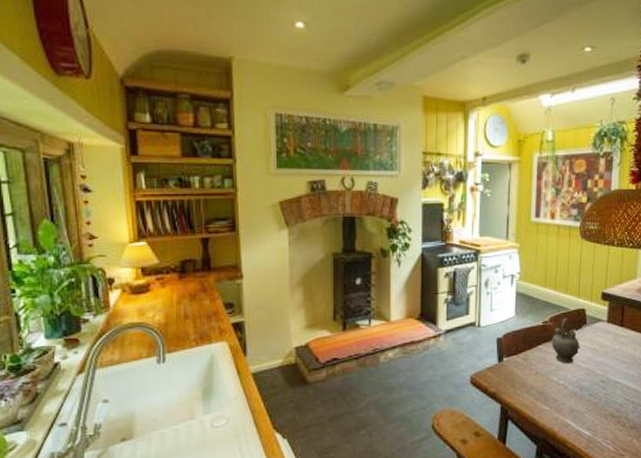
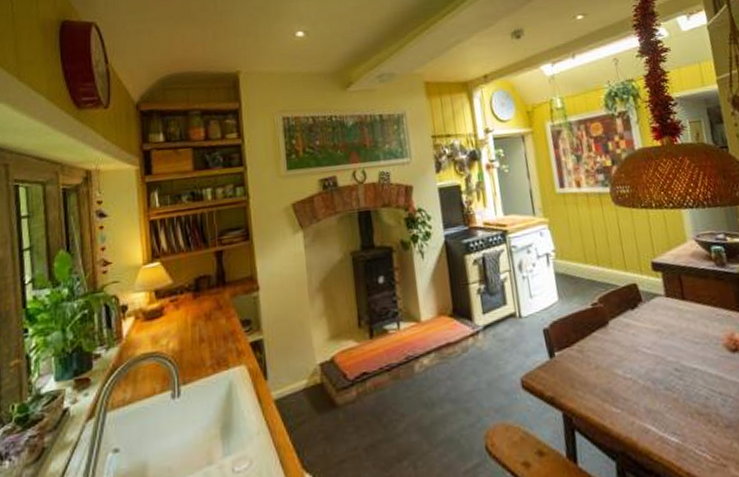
teapot: present [552,318,580,364] -> none [605,296,642,353]

